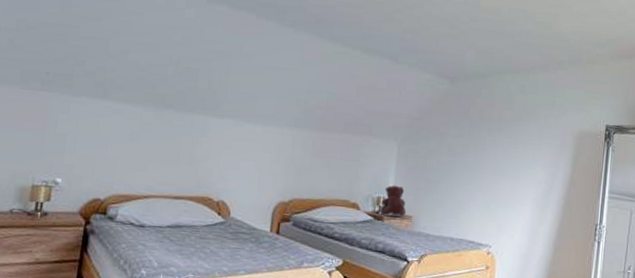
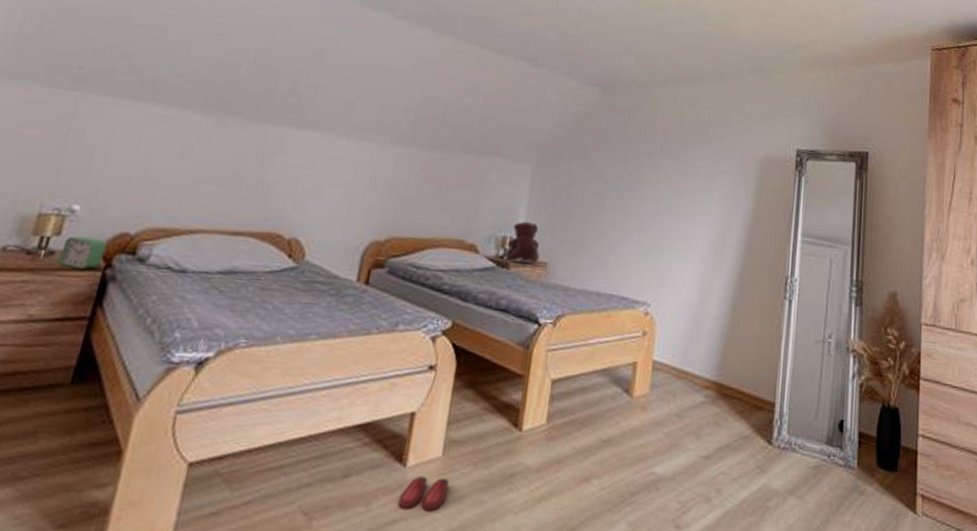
alarm clock: none [51,201,85,226] -> present [58,236,107,270]

